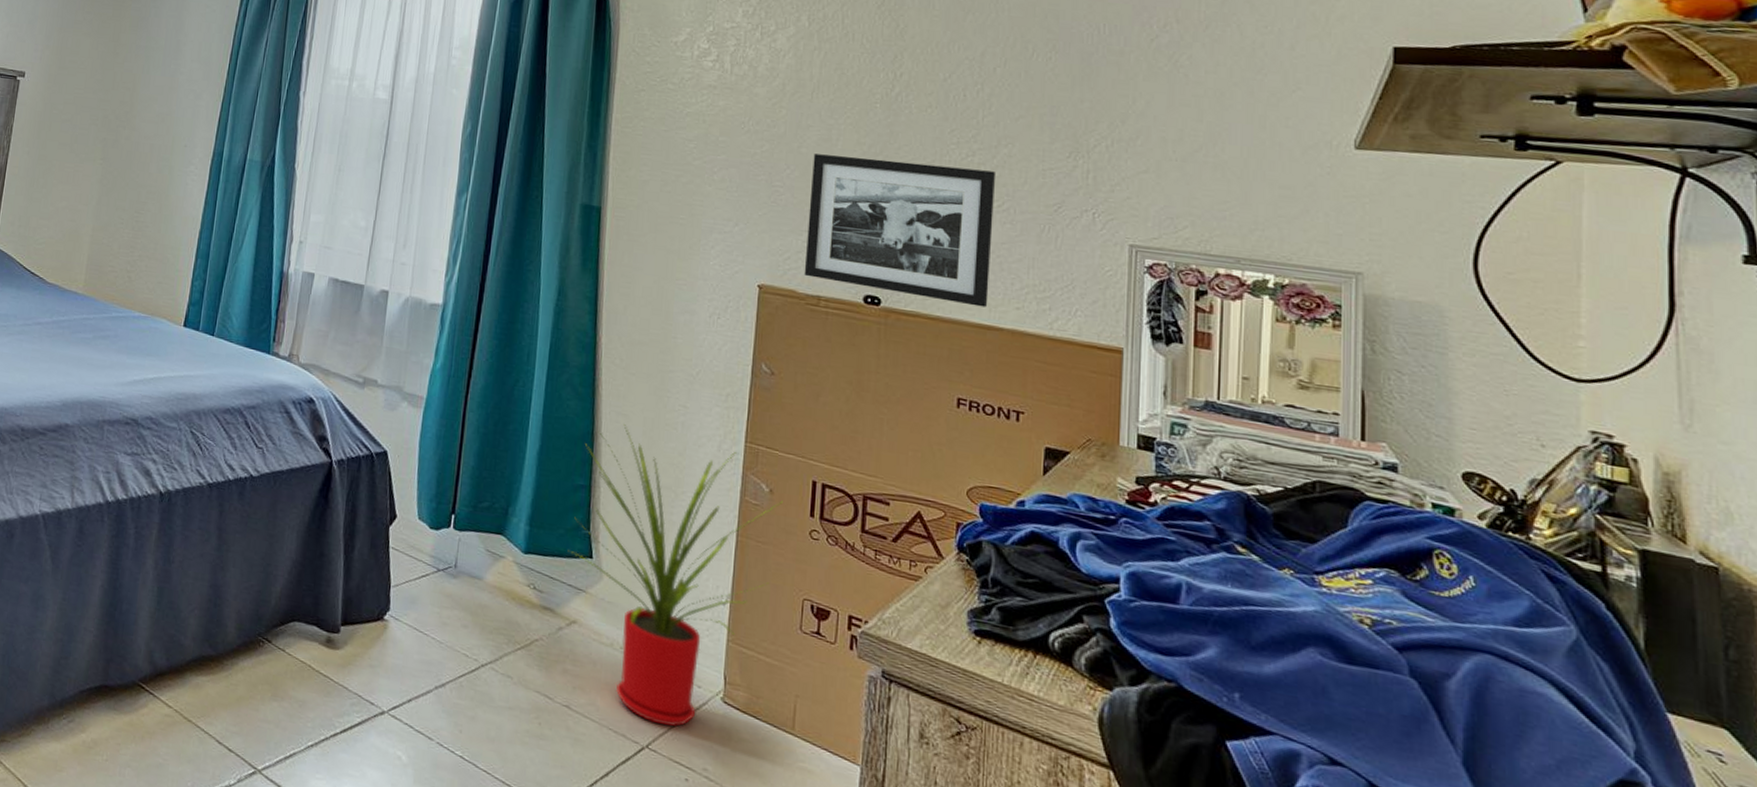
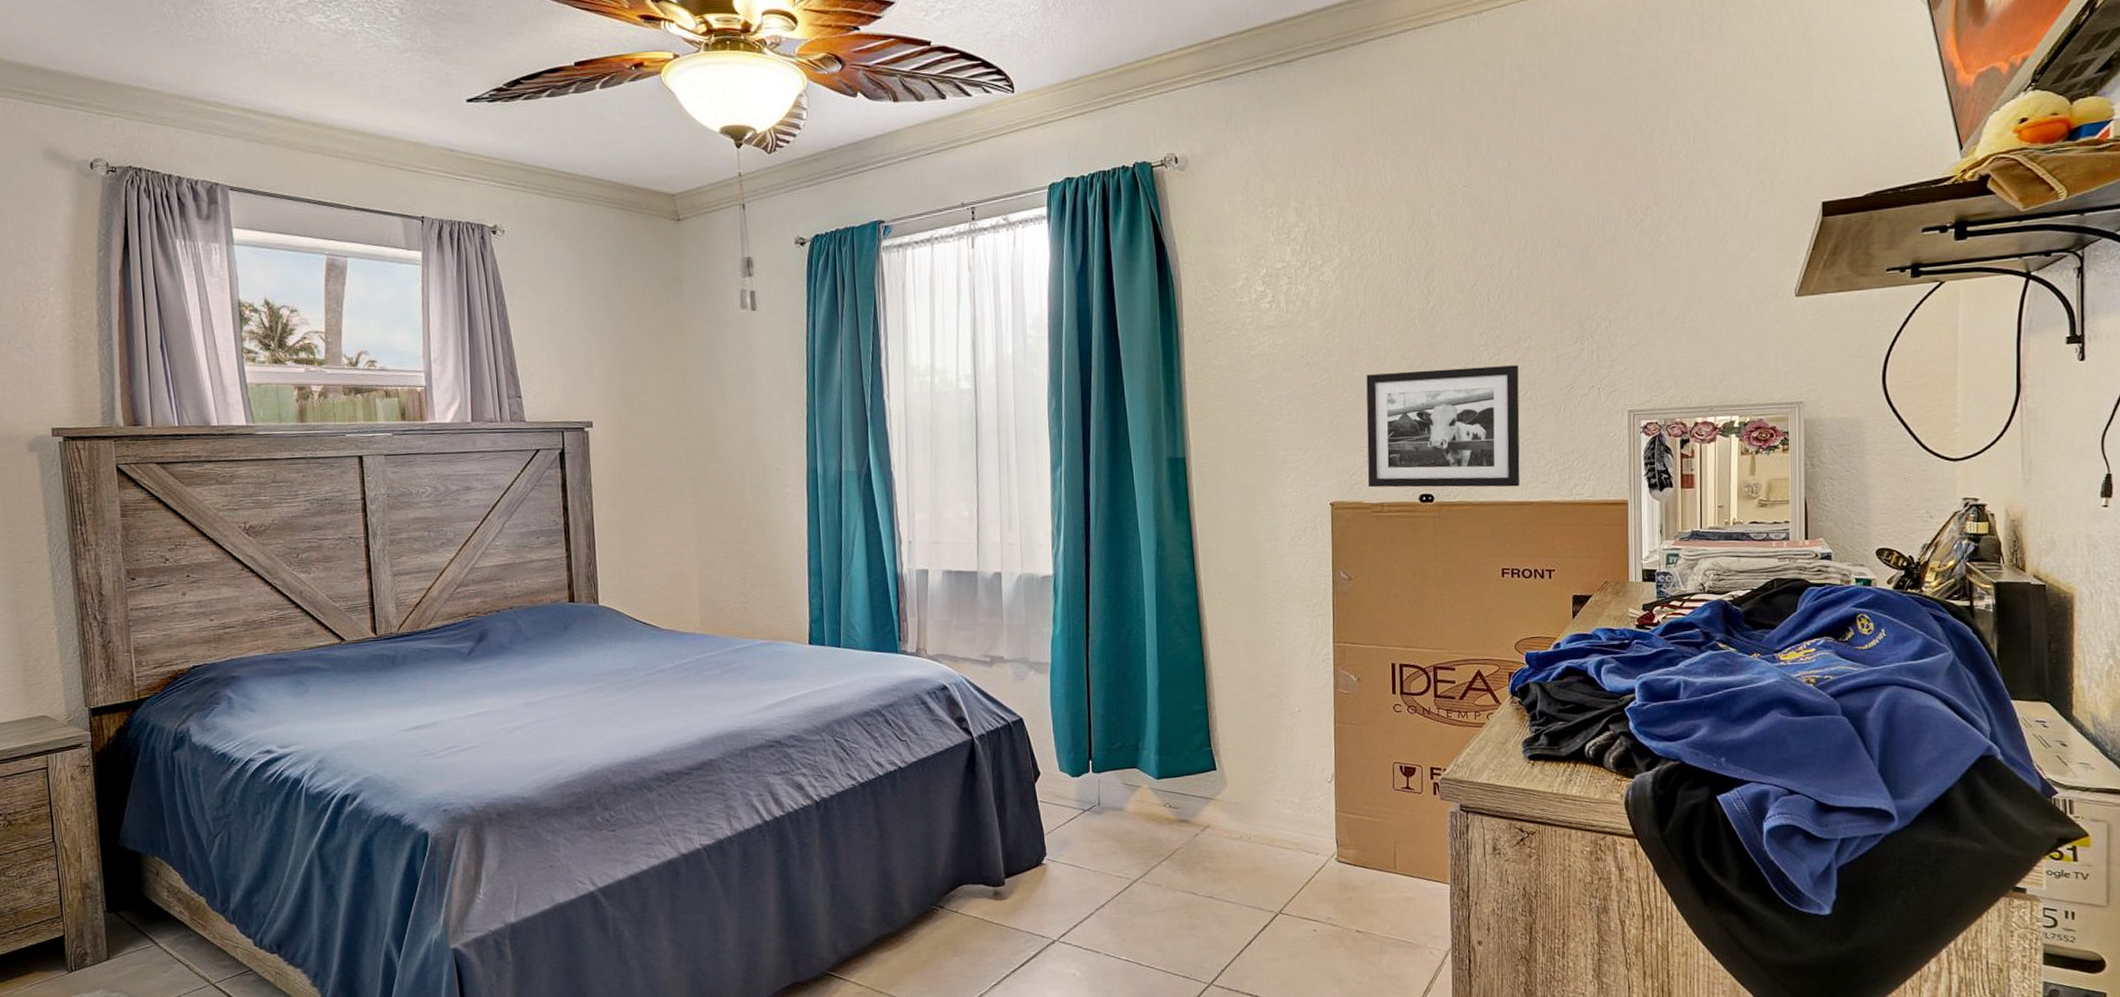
house plant: present [567,424,783,727] -> none [1194,649,1369,893]

